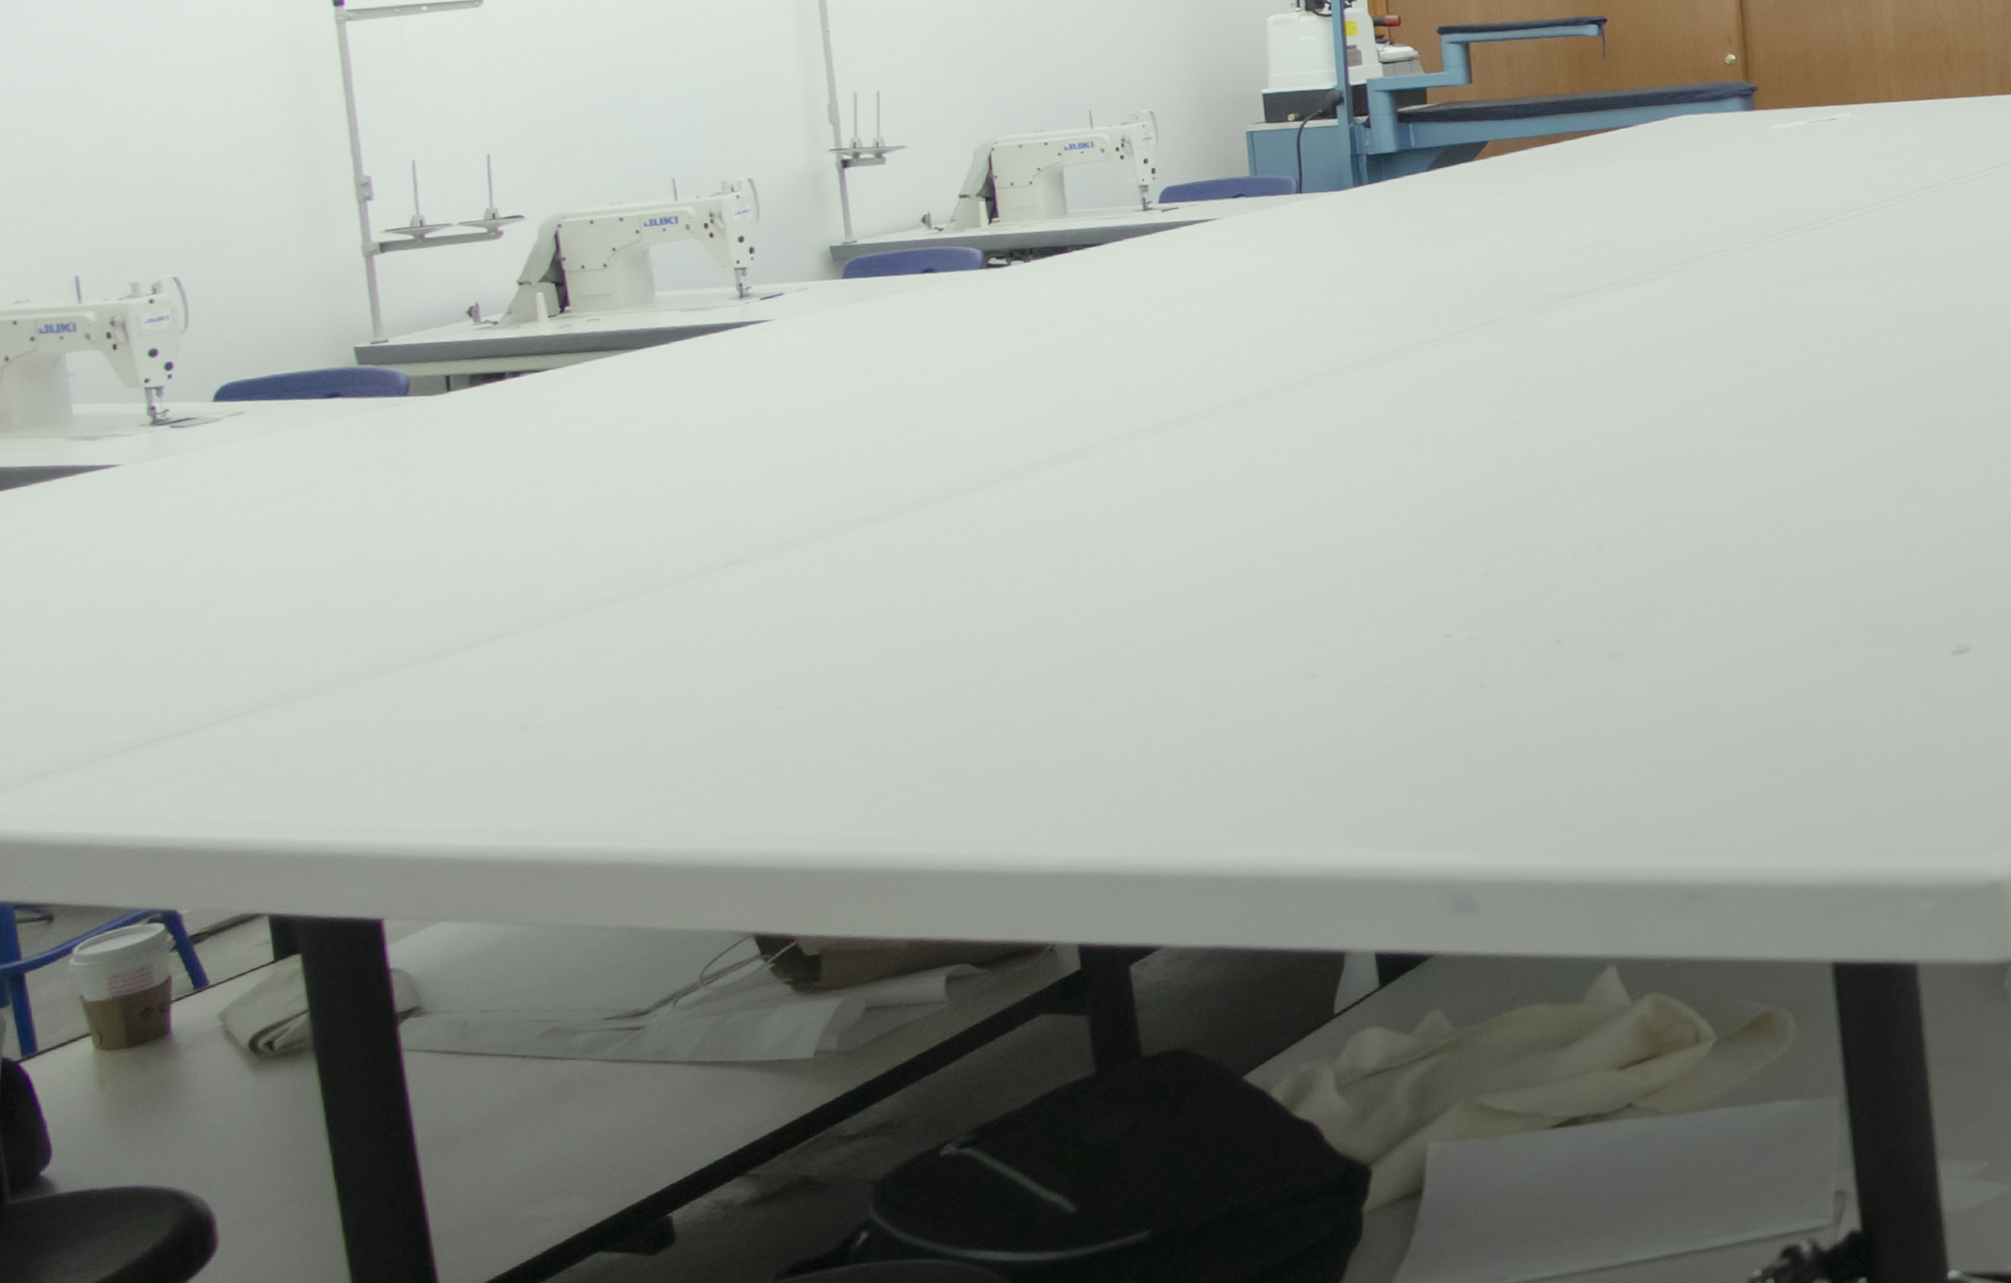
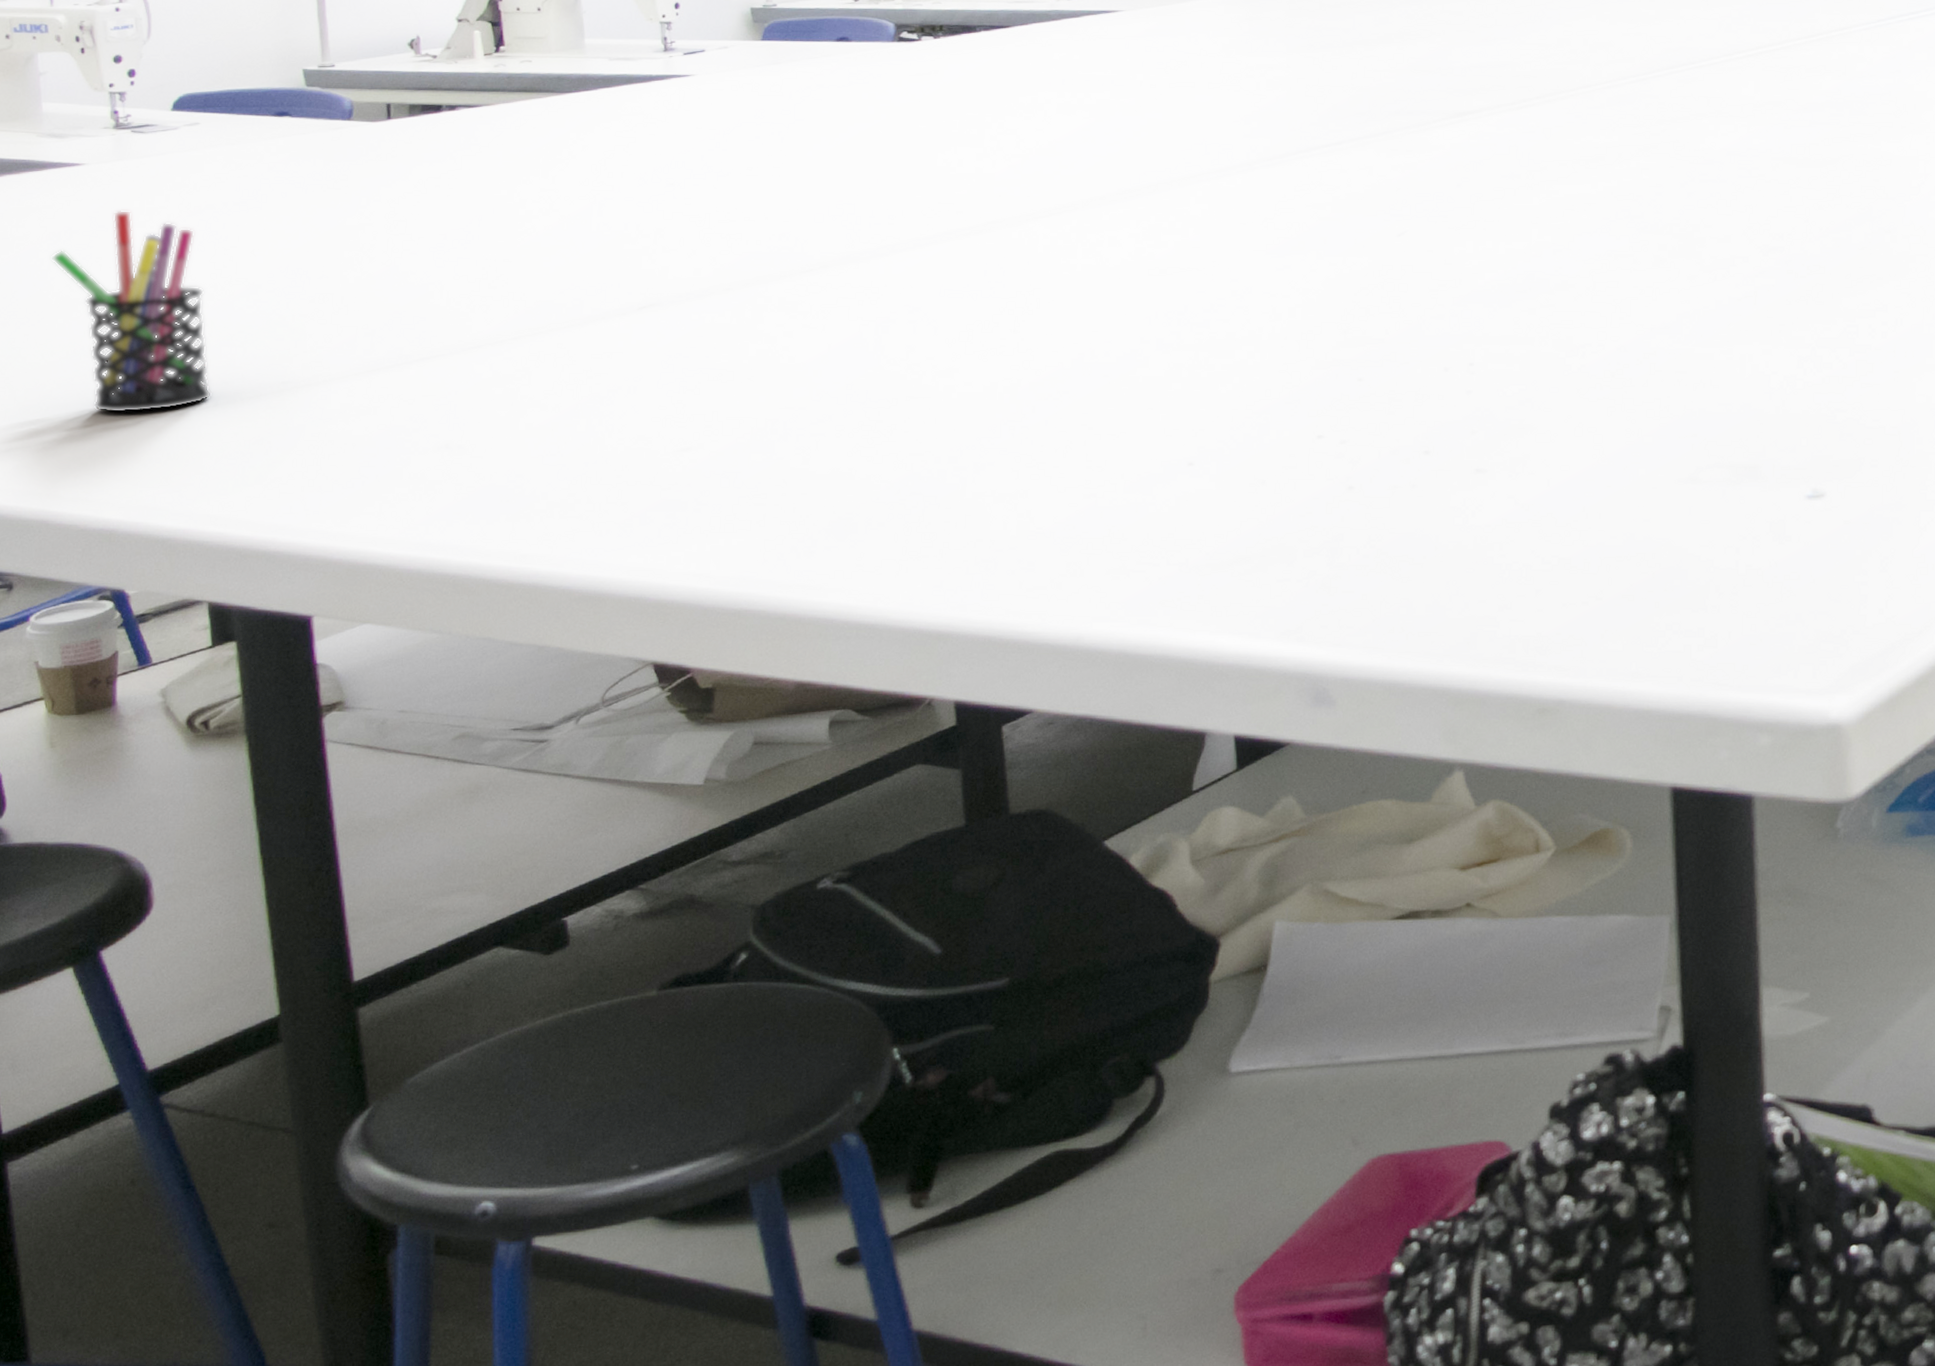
pen holder: none [86,509,267,725] -> present [51,209,213,414]

